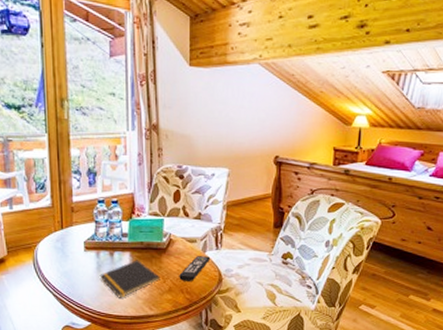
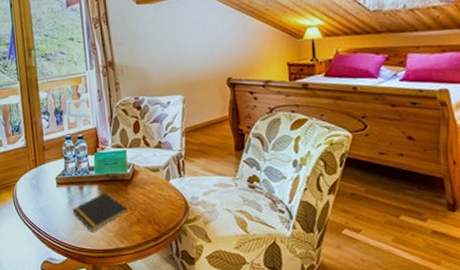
remote control: present [179,256,211,281] -> none [146,185,175,212]

